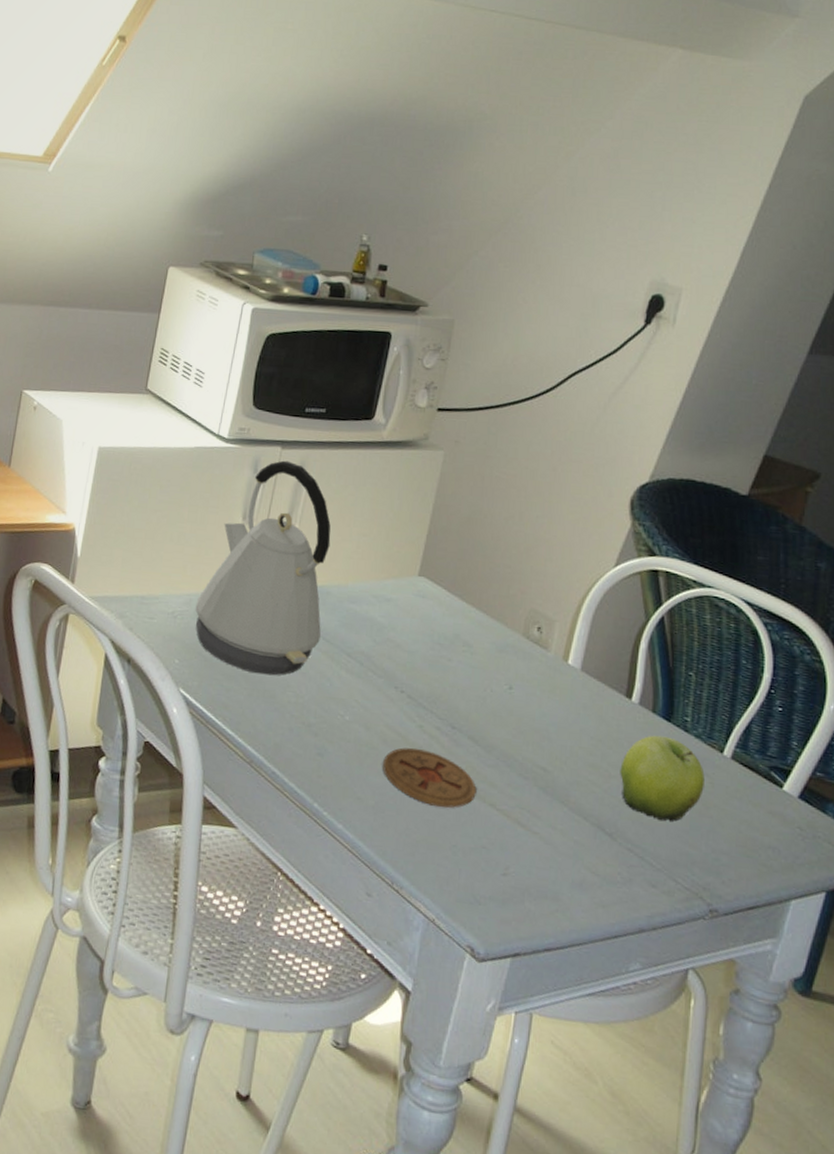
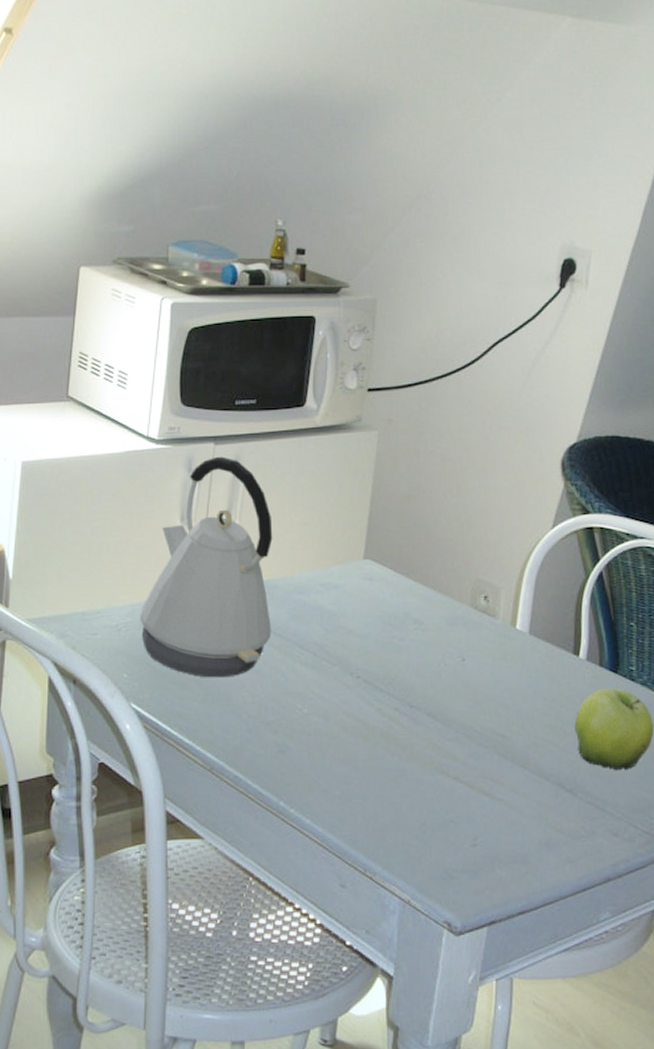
coaster: present [383,747,477,808] -> none [345,733,440,787]

